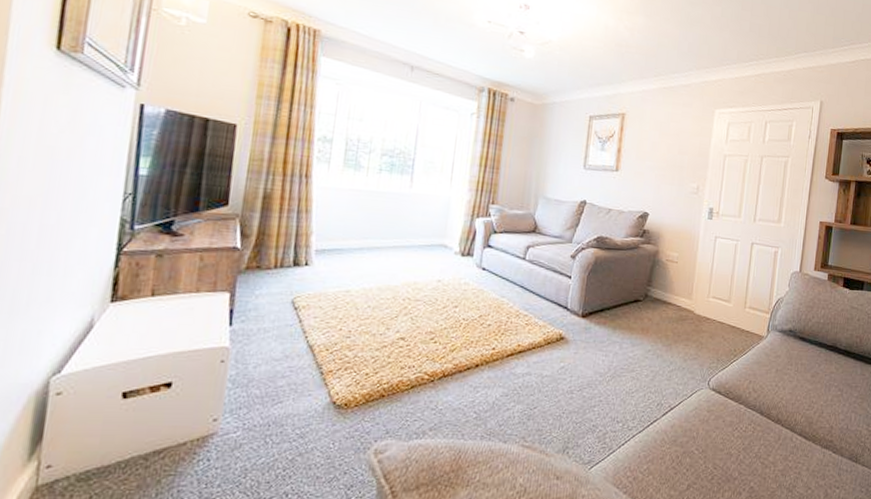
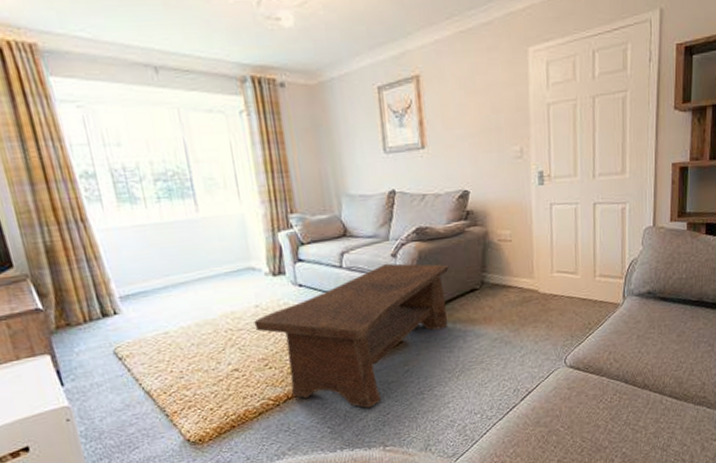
coffee table: none [432,262,620,399] -> present [254,263,449,408]

